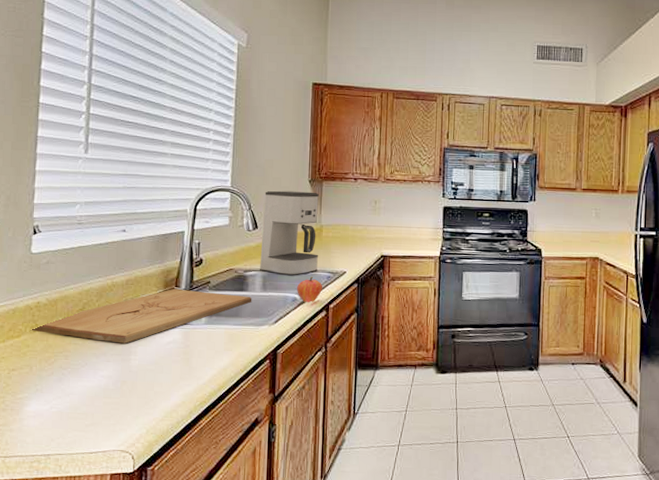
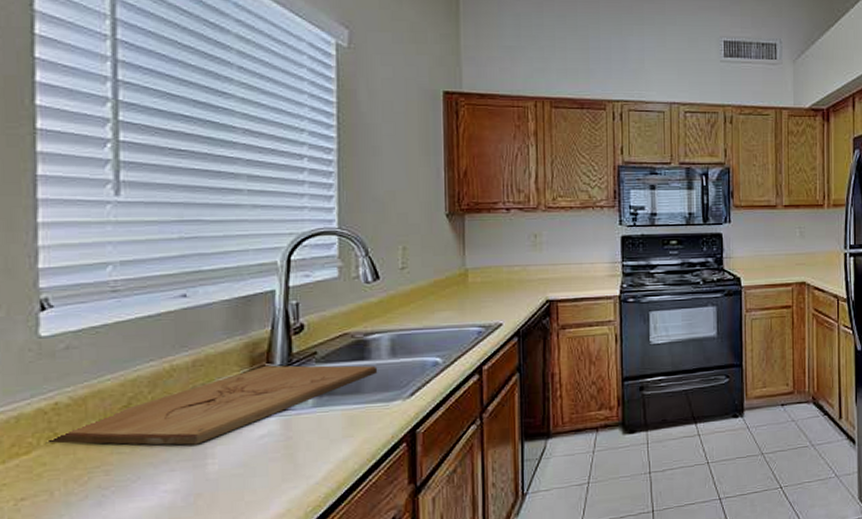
coffee maker: present [260,190,319,276] -> none [385,228,465,335]
fruit: present [297,276,323,303] -> none [438,333,473,367]

